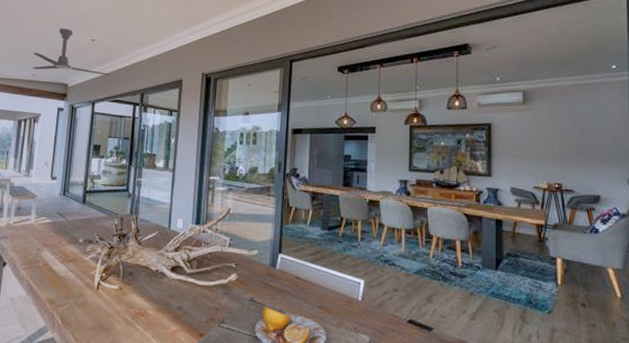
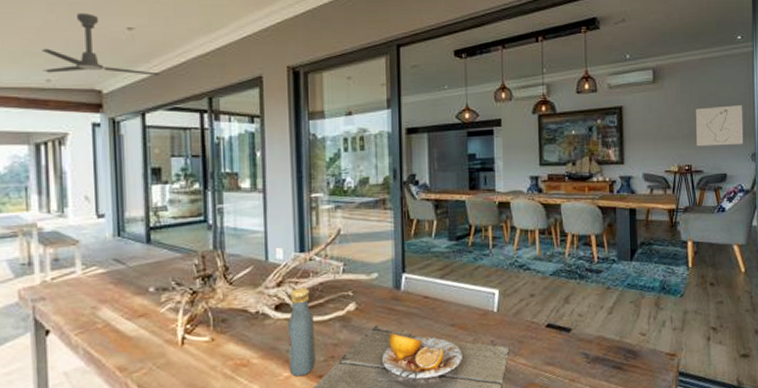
vodka: none [176,255,201,333] -> present [287,288,315,377]
wall art: none [567,130,619,169] -> present [696,105,744,147]

